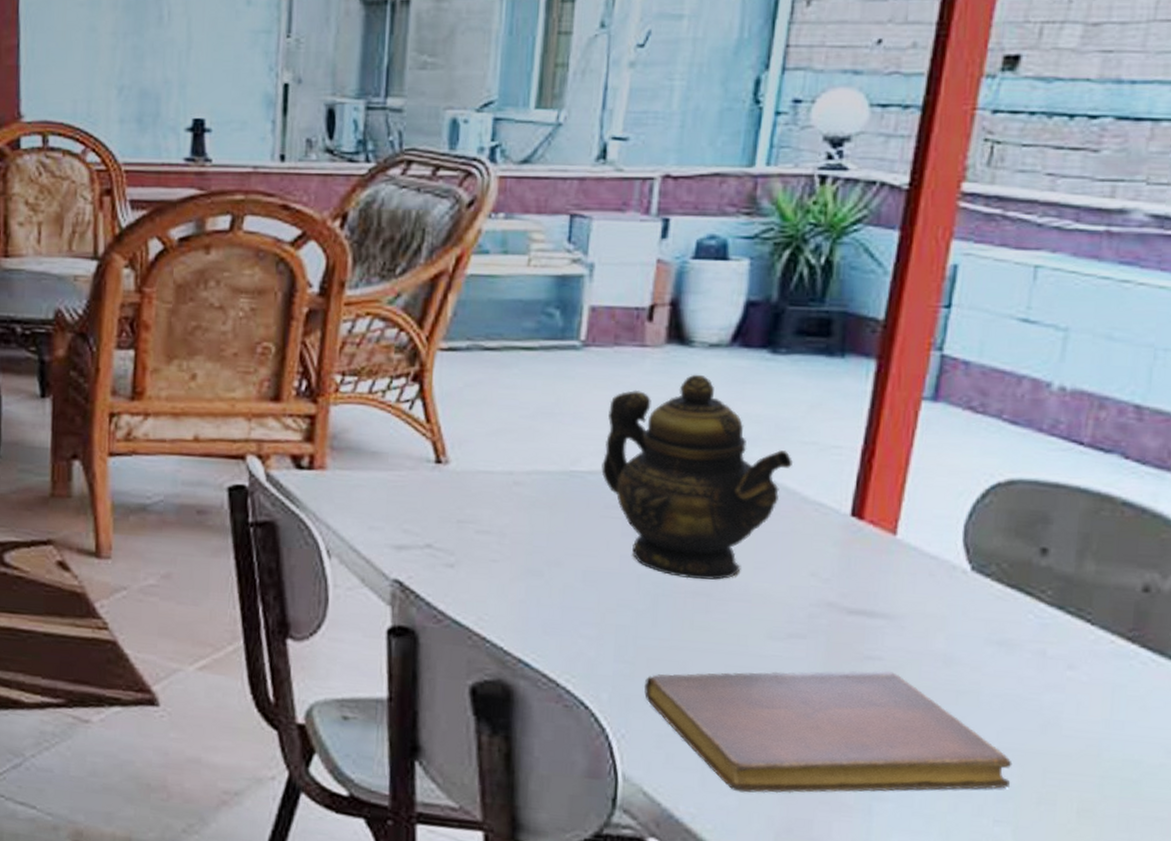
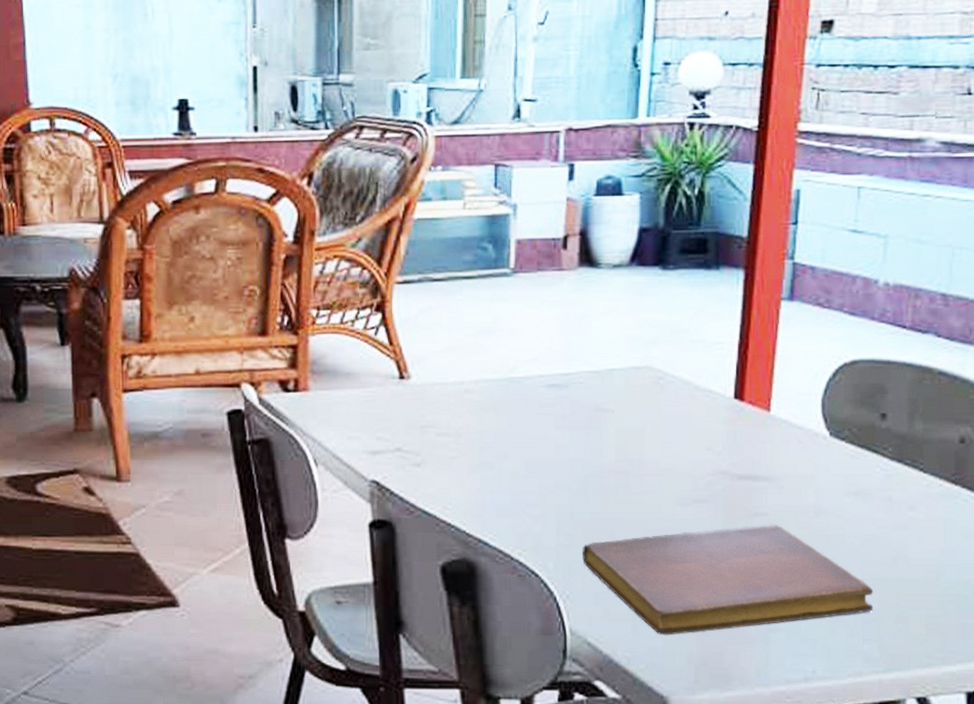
teapot: present [601,374,794,580] -> none [535,290,686,461]

